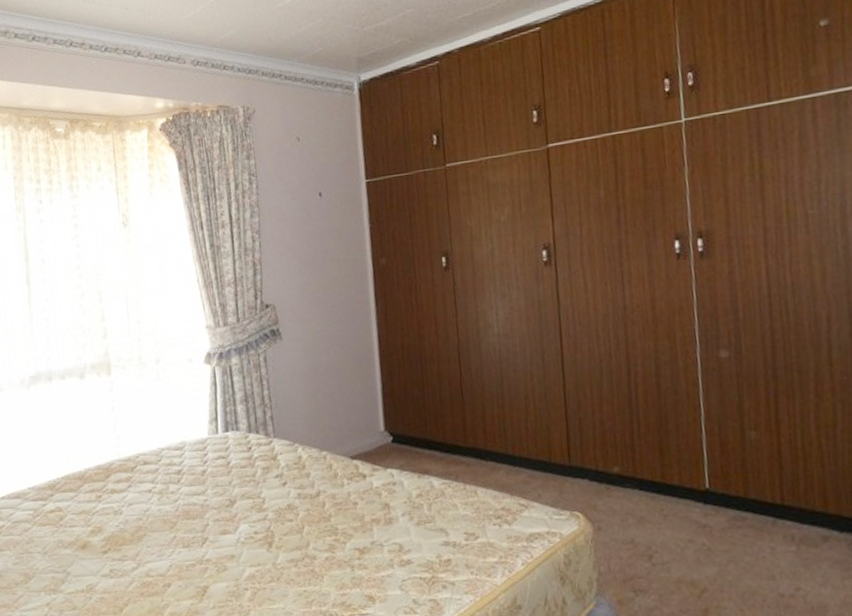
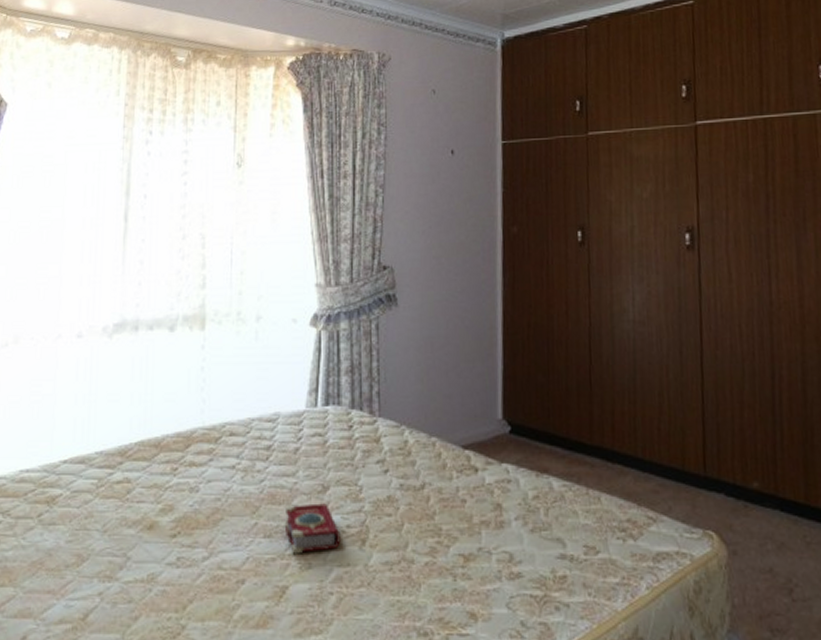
book: none [198,515,250,559] -> present [284,503,341,554]

